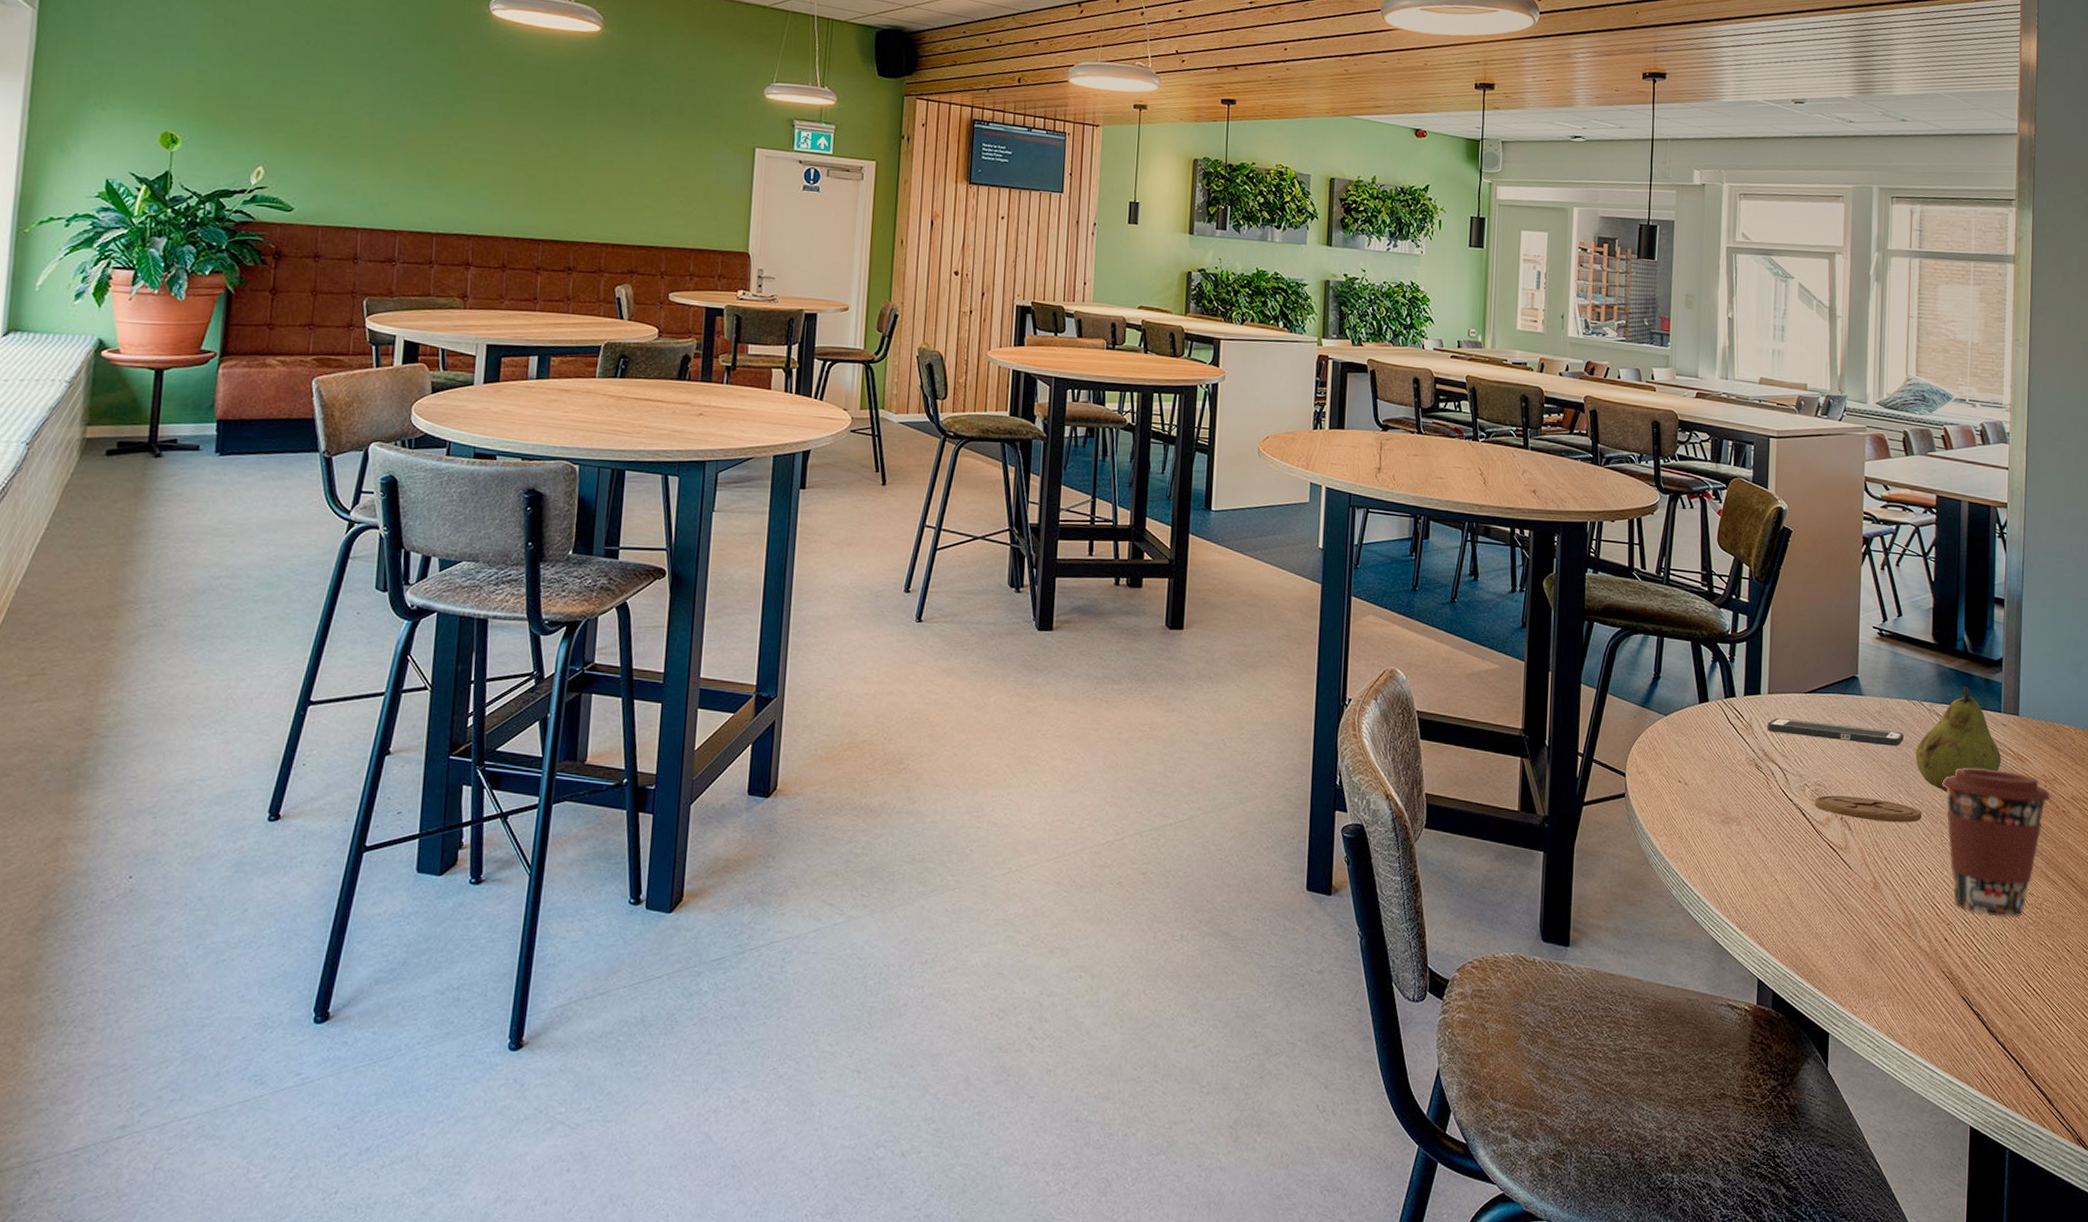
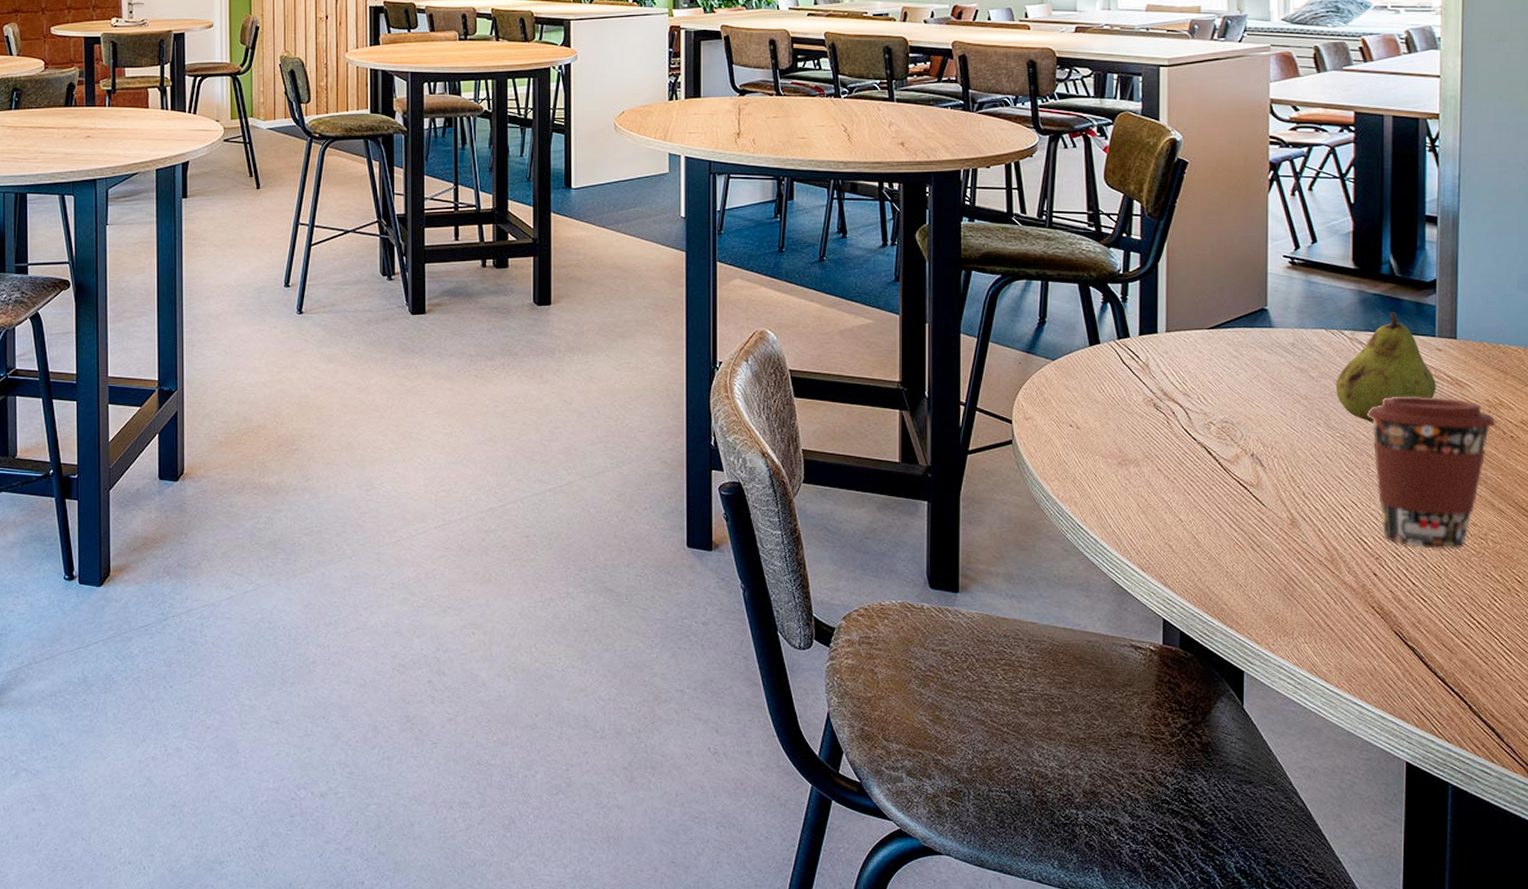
cell phone: present [1766,718,1904,747] -> none [1165,357,1321,379]
coaster: present [1815,795,1922,823] -> none [1222,432,1345,457]

